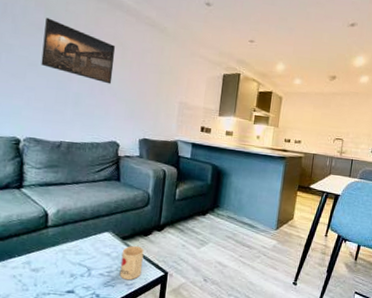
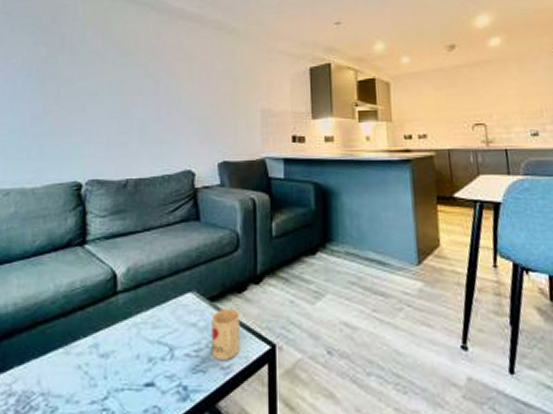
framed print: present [41,17,116,84] -> none [101,42,181,103]

